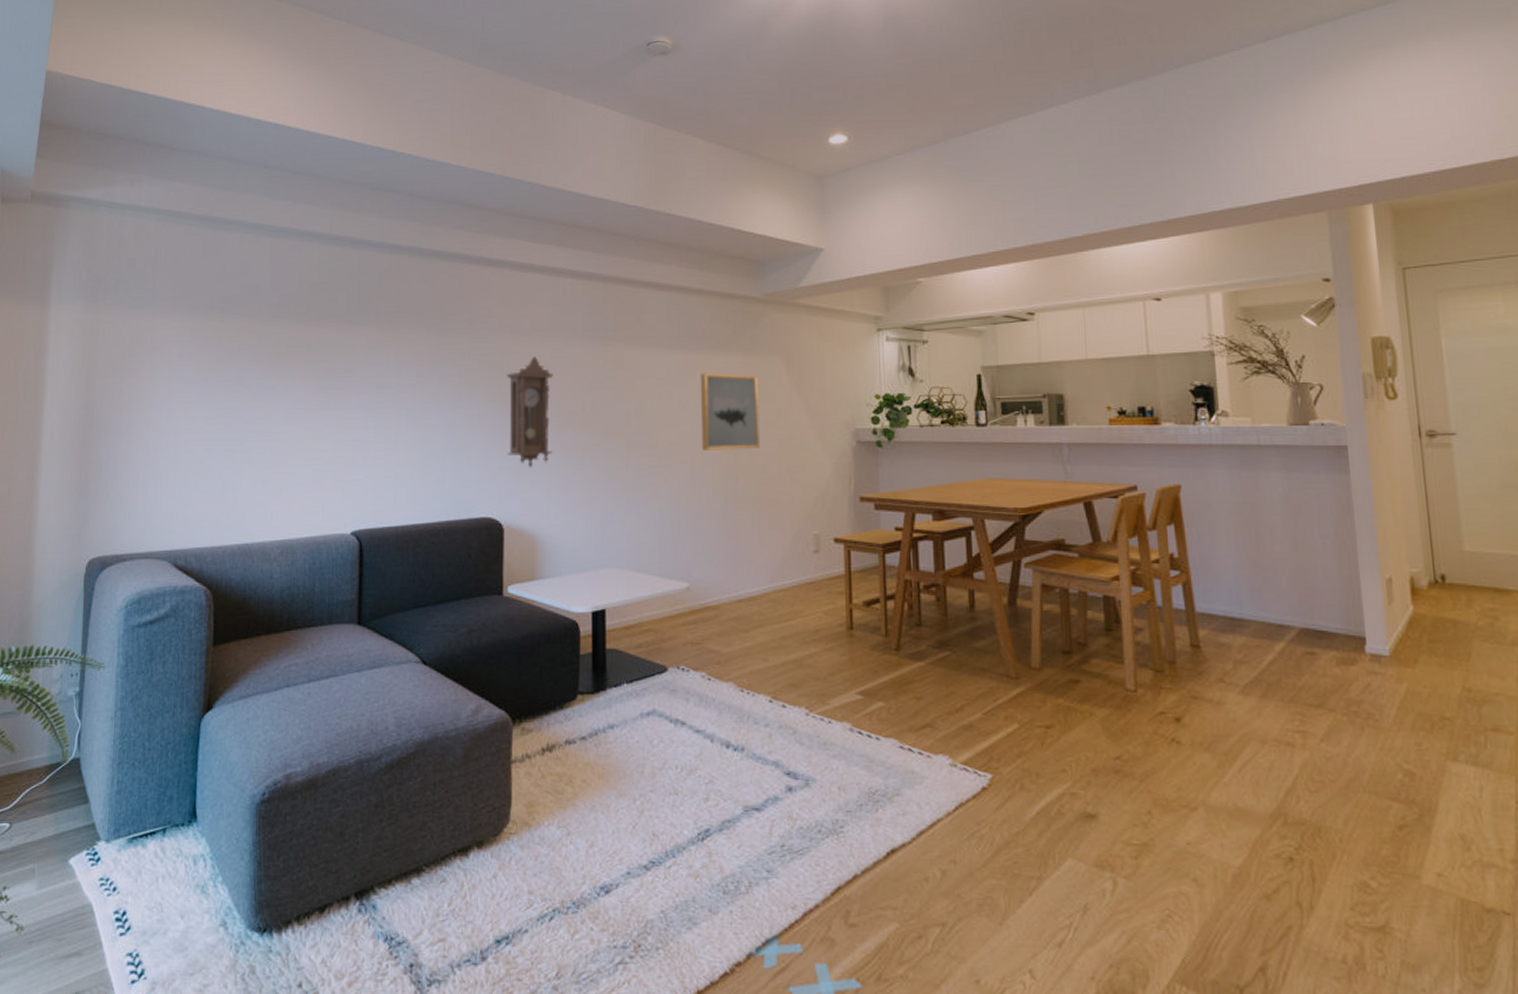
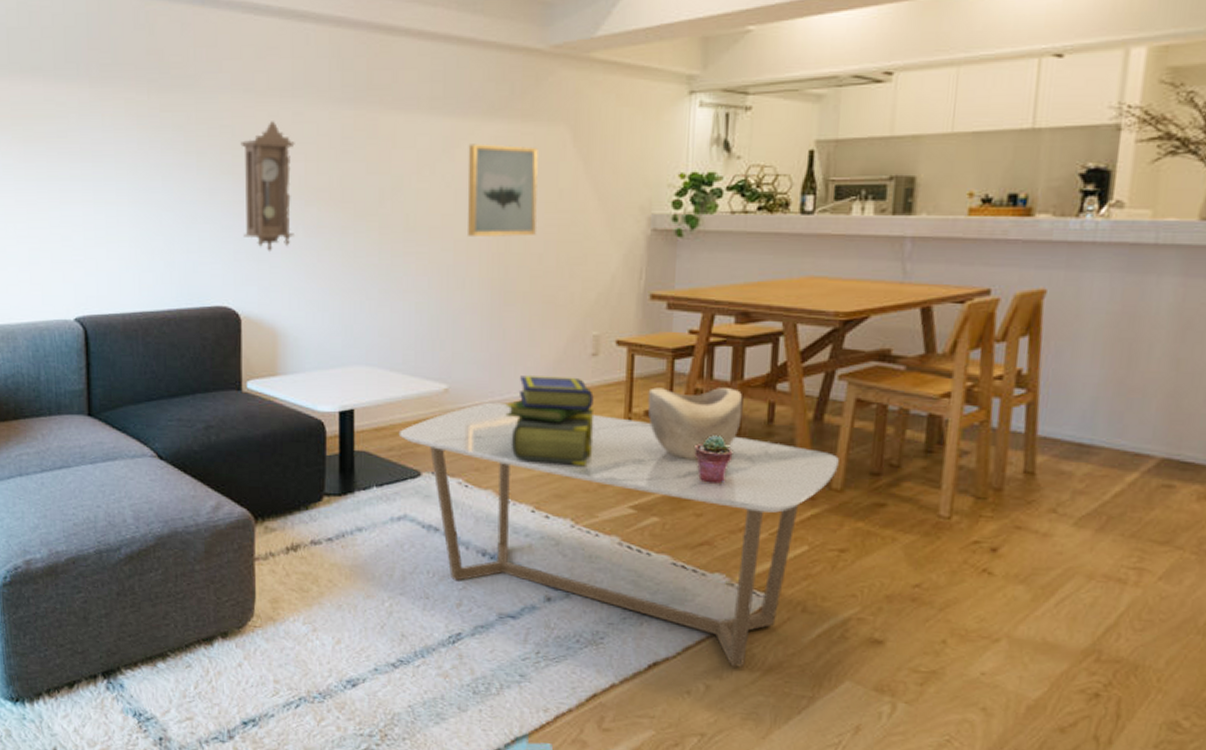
coffee table: none [646,598,1035,850] -> present [398,402,839,668]
stack of books: none [741,573,821,655] -> present [505,375,595,465]
decorative bowl: none [865,578,948,645] -> present [647,387,743,459]
potted succulent: none [910,622,943,667] -> present [694,435,733,484]

